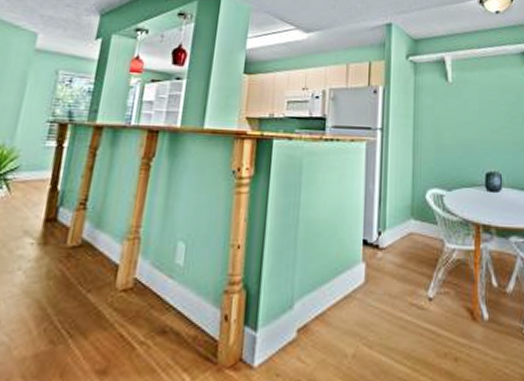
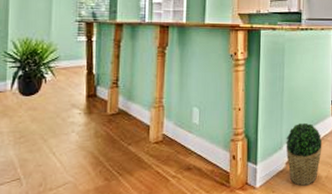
potted plant: none [298,270,349,370] -> present [286,122,323,187]

